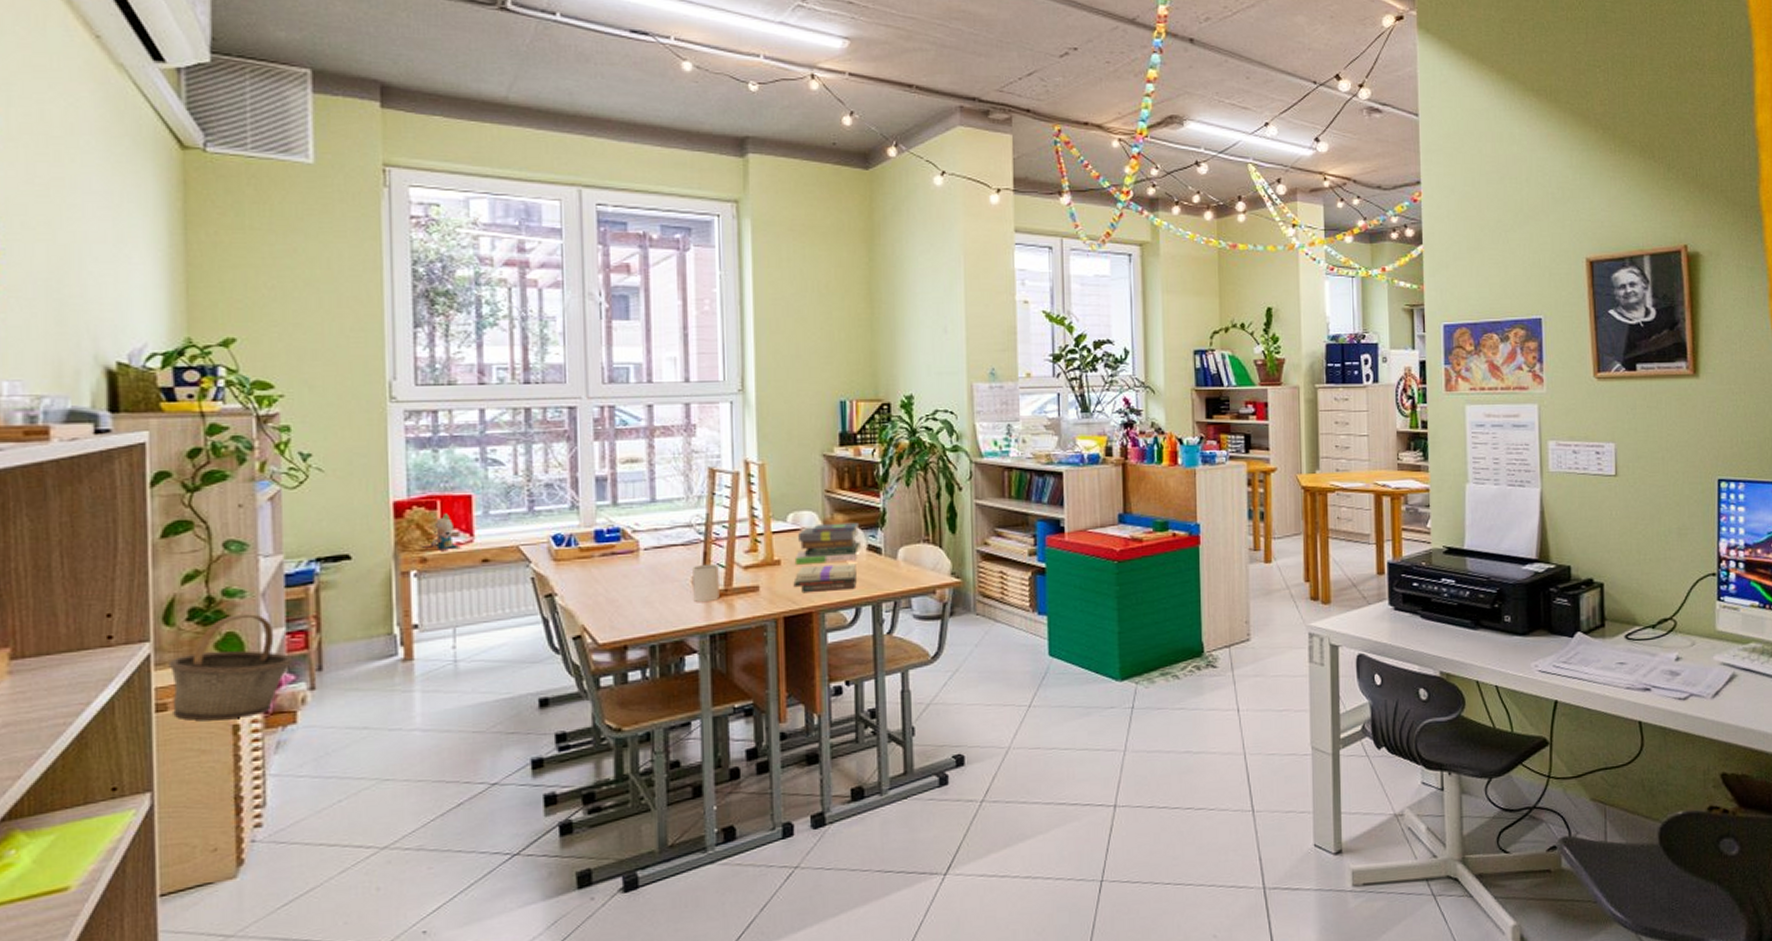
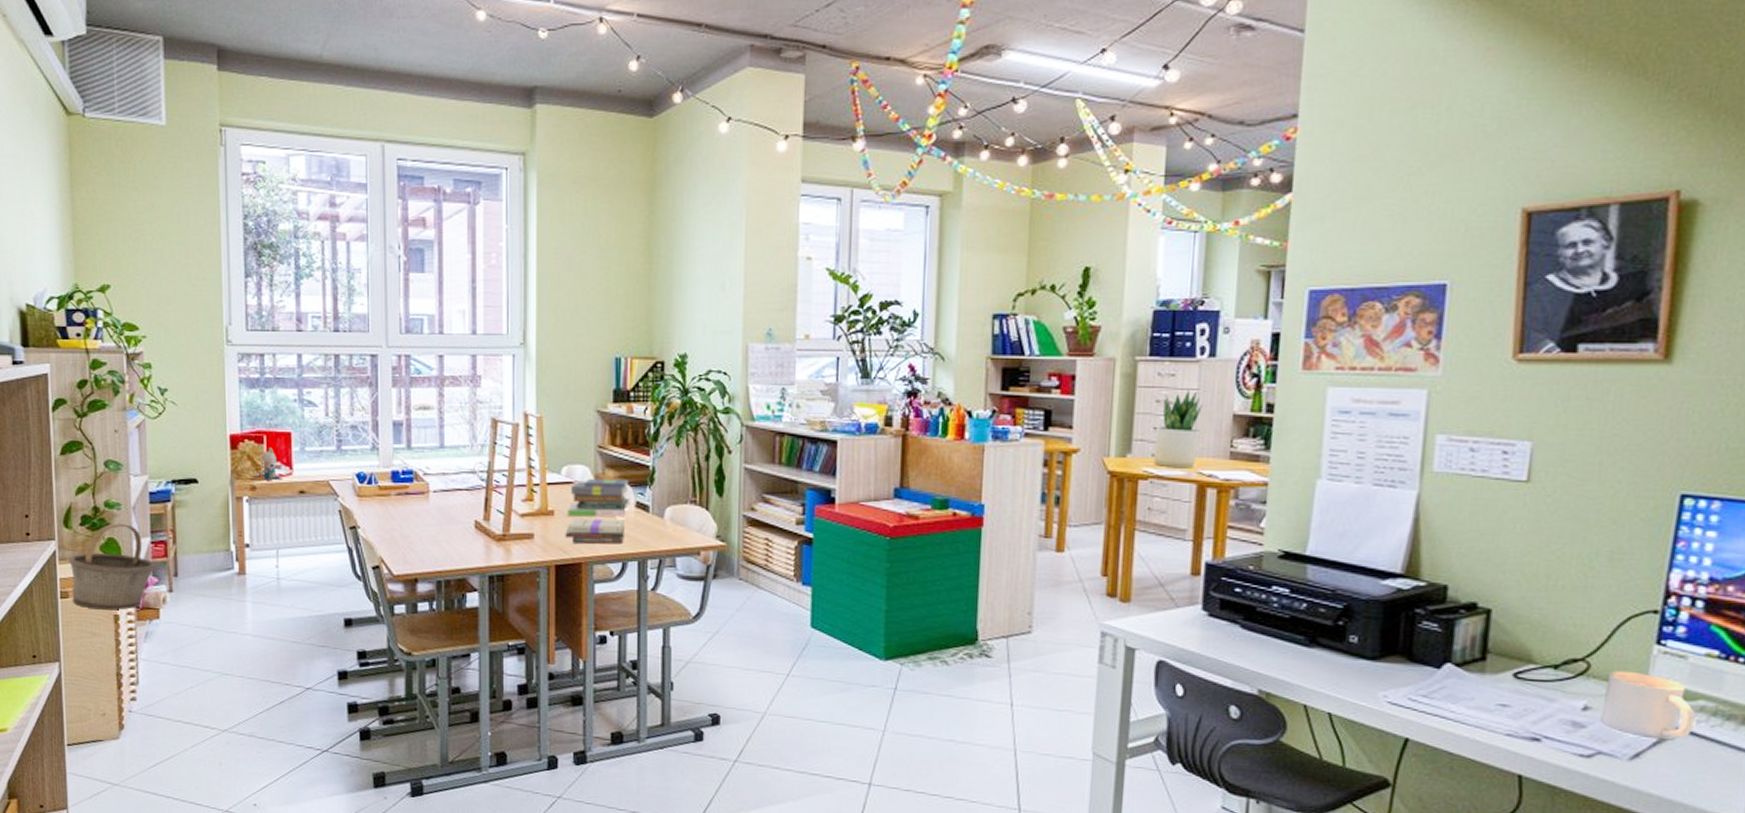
cup: present [693,563,719,603] -> none [475,509,498,546]
planter: none [1337,412,1373,481] -> present [1153,390,1202,469]
mug: none [1688,624,1750,679] -> present [1600,670,1695,740]

